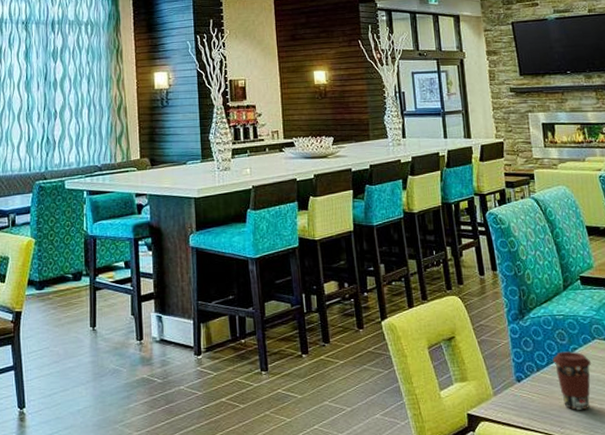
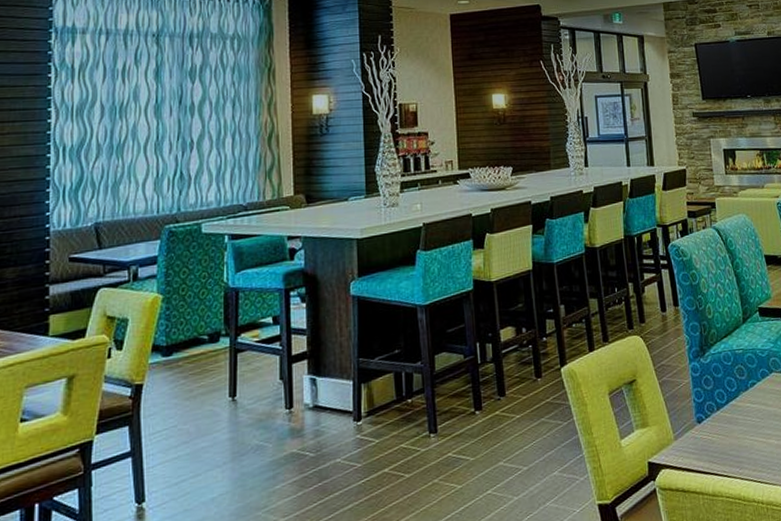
coffee cup: present [552,351,592,410] -> none [732,386,769,449]

